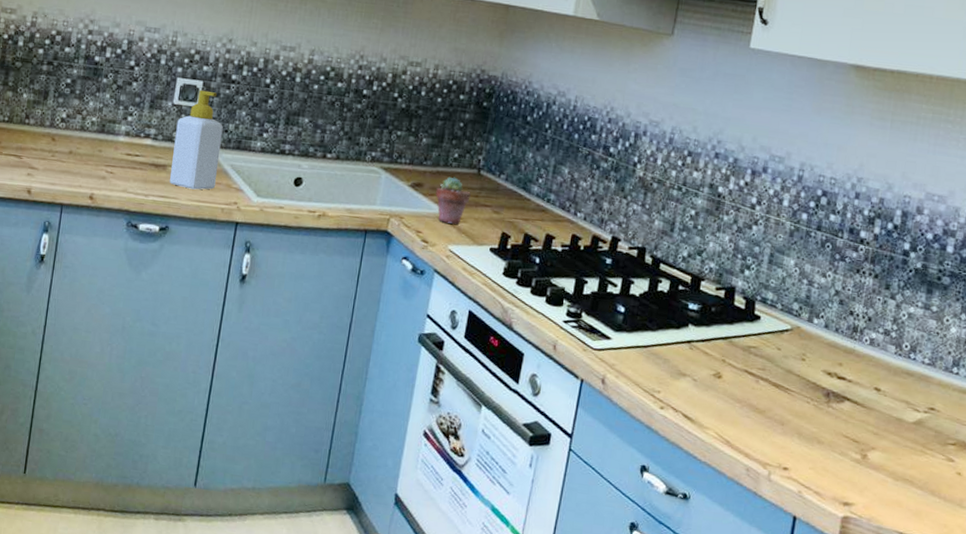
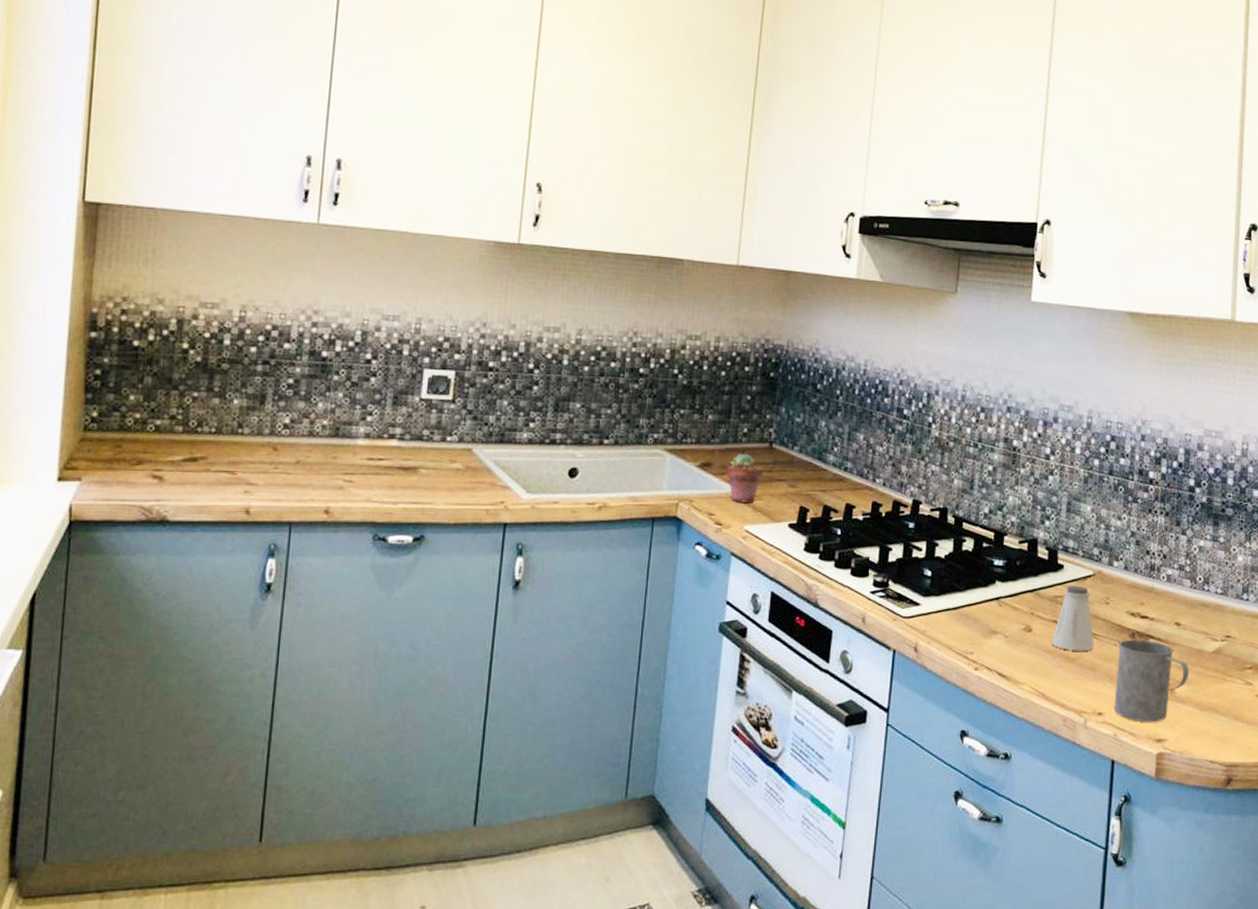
soap bottle: present [169,89,223,190] -> none [421,380,482,492]
saltshaker: none [740,337,787,405] -> present [1051,585,1094,651]
mug: none [800,398,886,485] -> present [1114,639,1190,722]

